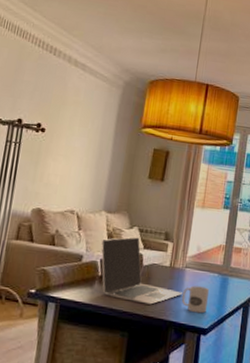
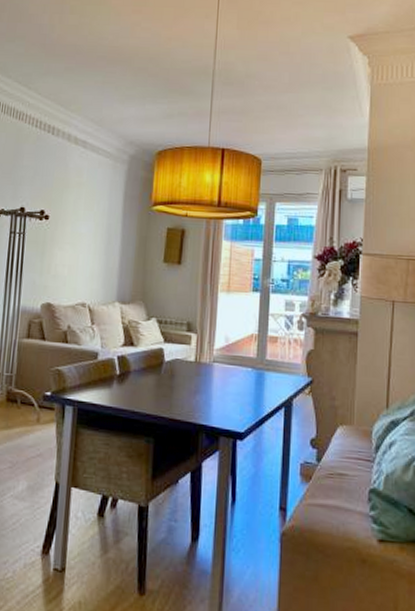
laptop: present [100,237,182,305] -> none [116,329,211,406]
mug: present [181,285,209,314] -> none [211,383,242,415]

